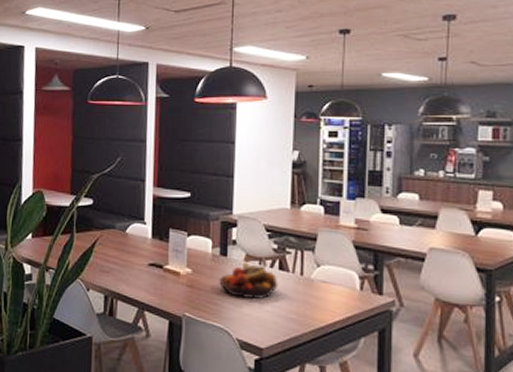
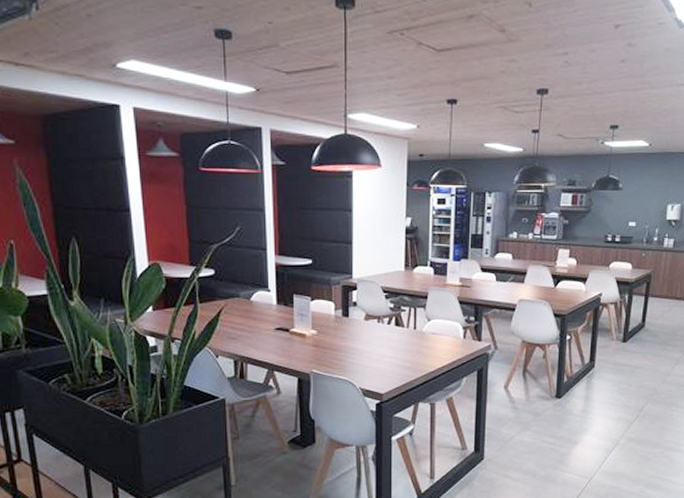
fruit bowl: present [219,262,278,299] -> none [342,321,395,352]

